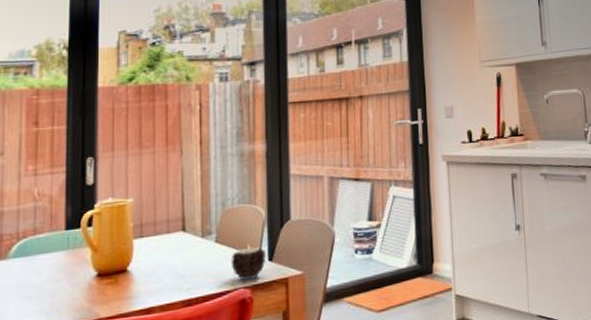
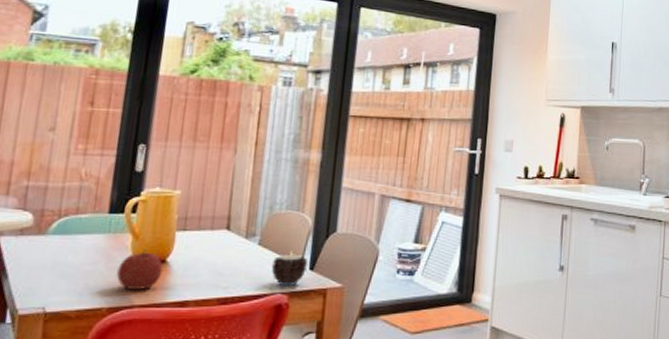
fruit: none [81,261,125,304] -> present [117,249,163,291]

